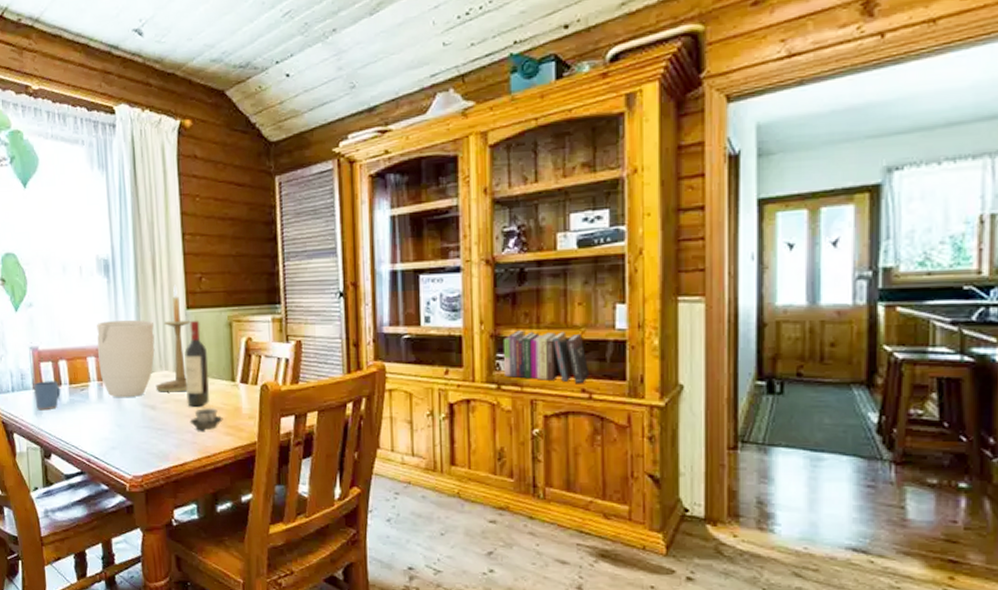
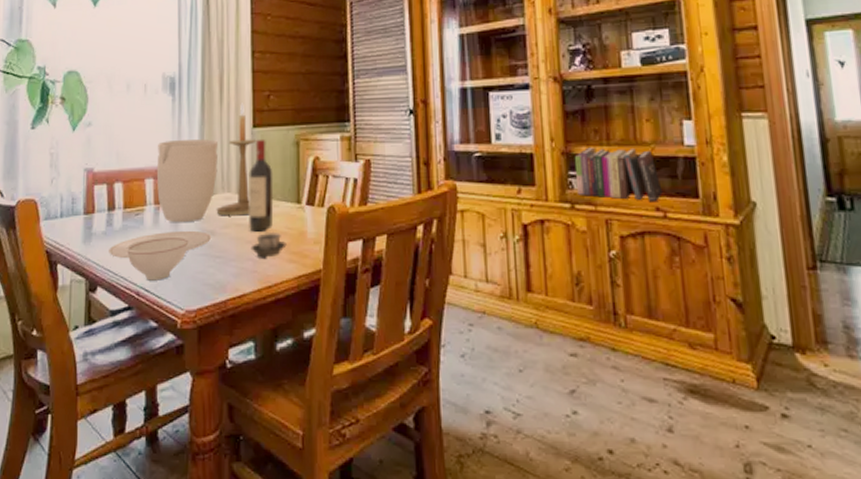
mug: present [33,381,61,409] -> none [84,205,114,237]
plate: none [59,405,153,430] -> present [109,230,212,259]
bowl: none [74,410,133,449] -> present [126,236,190,281]

